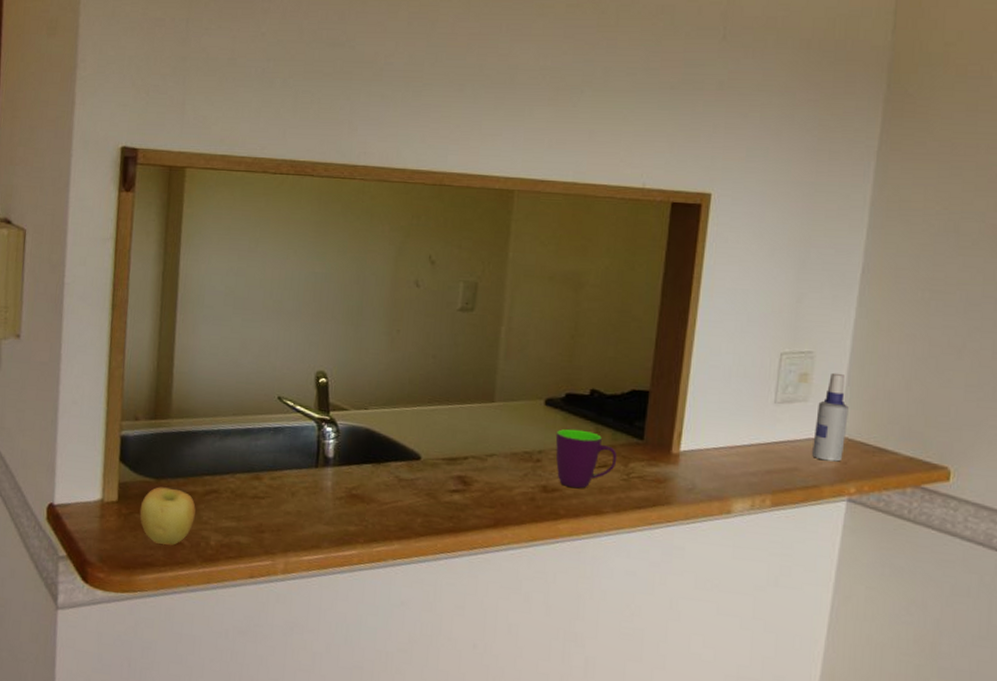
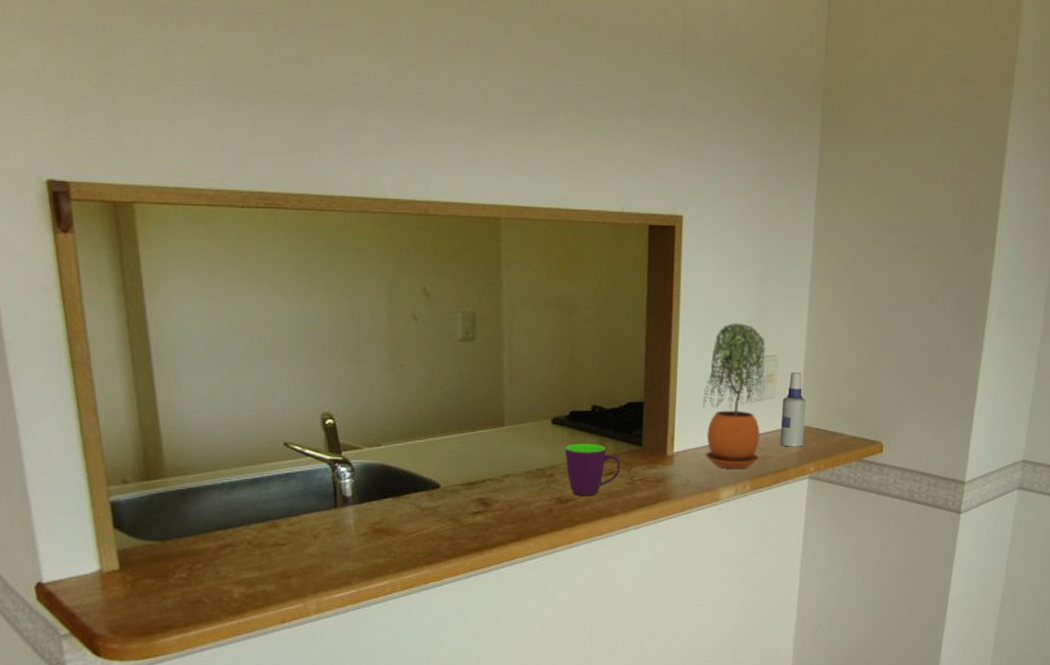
apple: present [139,487,196,545] -> none [147,548,212,605]
potted plant: none [717,312,801,479] -> present [702,323,766,469]

